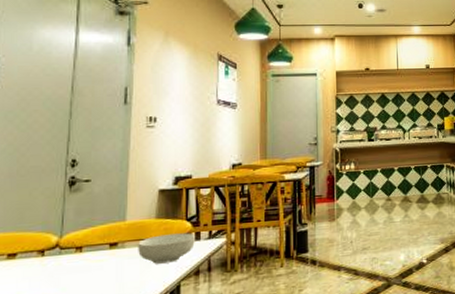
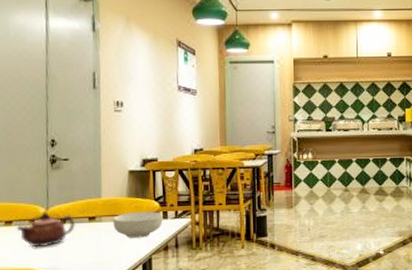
teapot: none [20,241,94,283] -> present [16,213,76,248]

